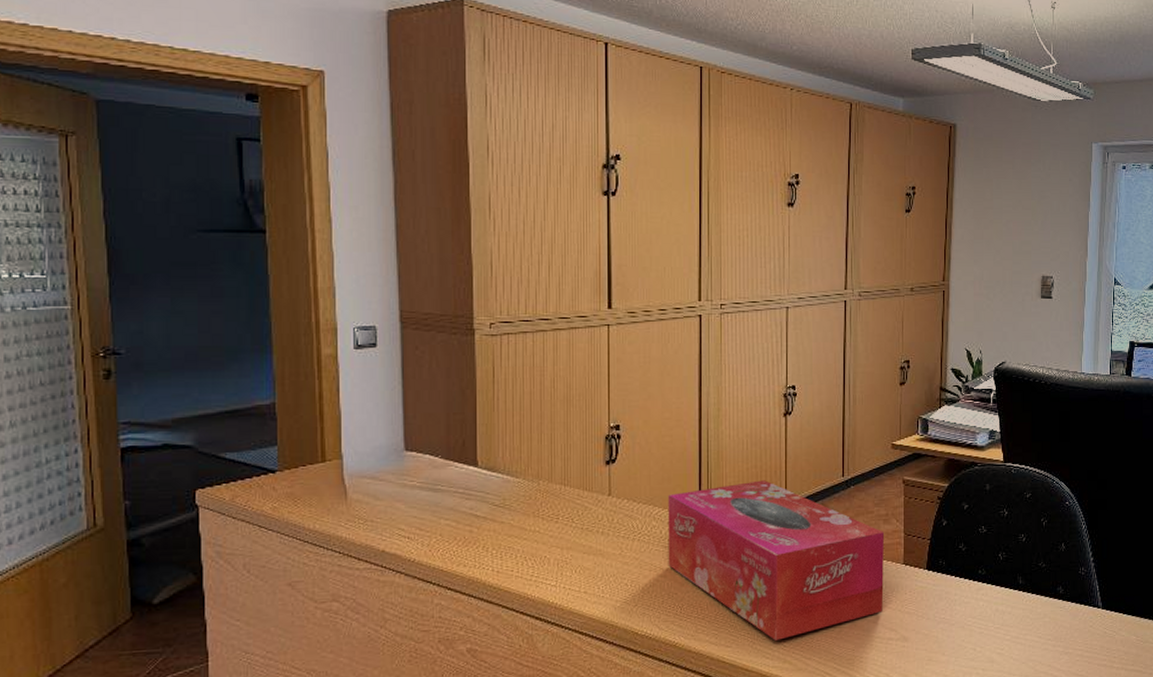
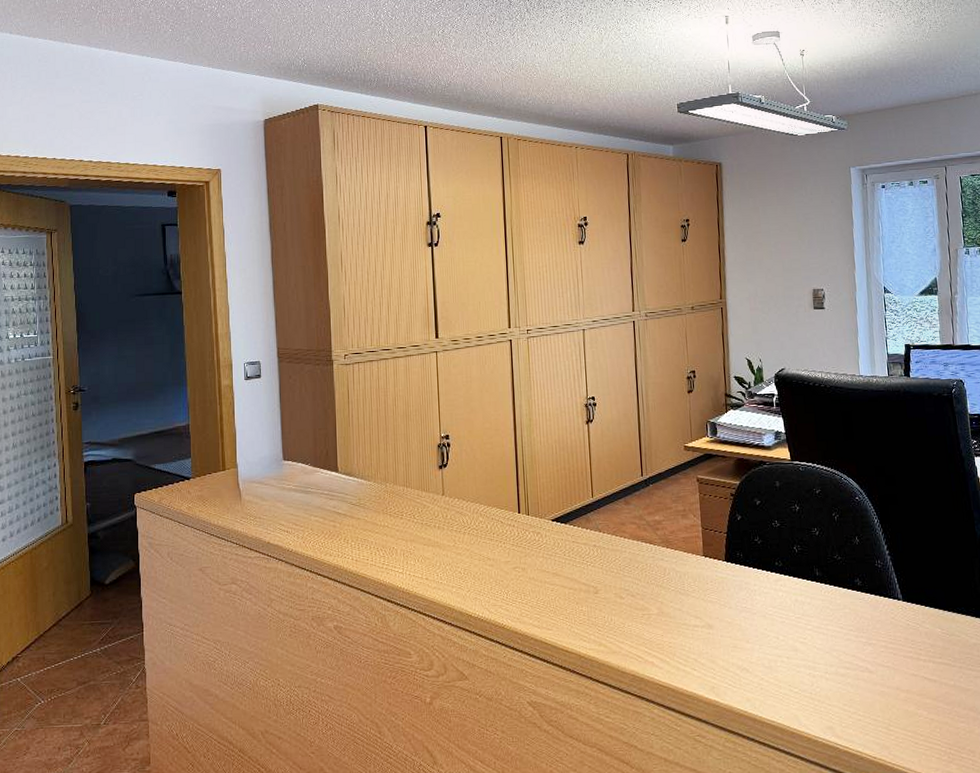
tissue box: present [667,480,885,641] -> none [491,480,687,625]

